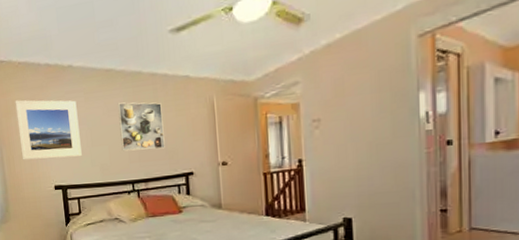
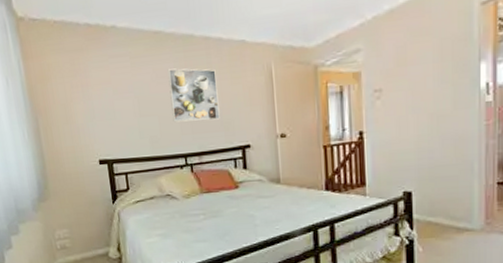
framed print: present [15,100,82,160] -> none [51,64,129,132]

